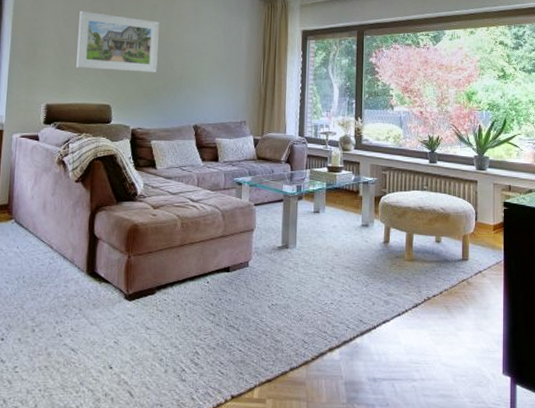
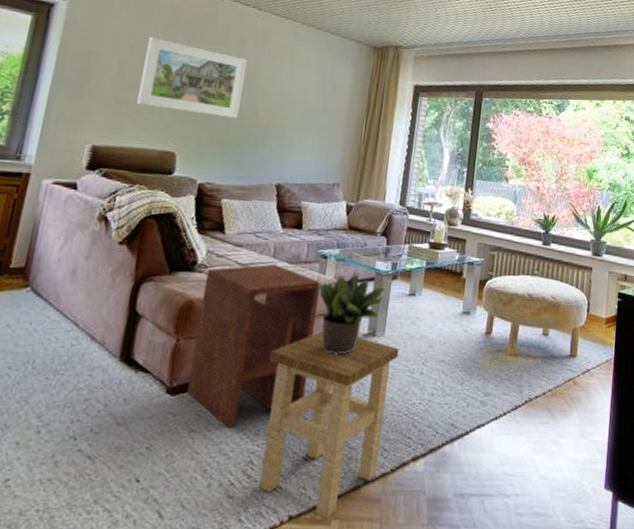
side table: none [140,191,238,325] -> present [187,263,320,427]
stool: none [203,246,310,399] -> present [258,332,399,520]
potted plant: none [235,193,293,264] -> present [317,269,385,355]

